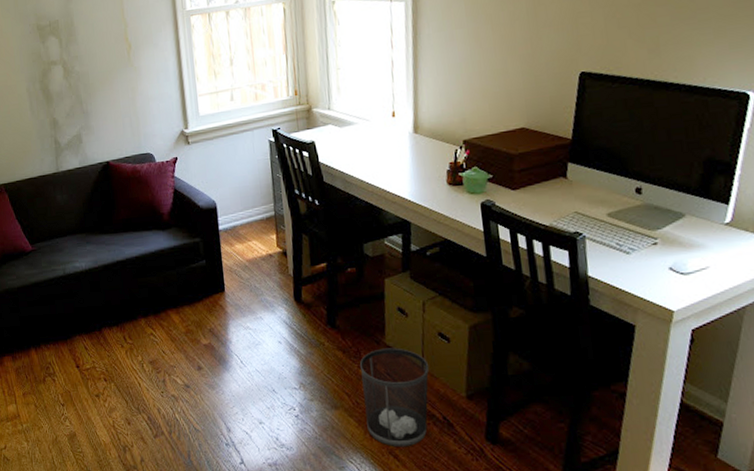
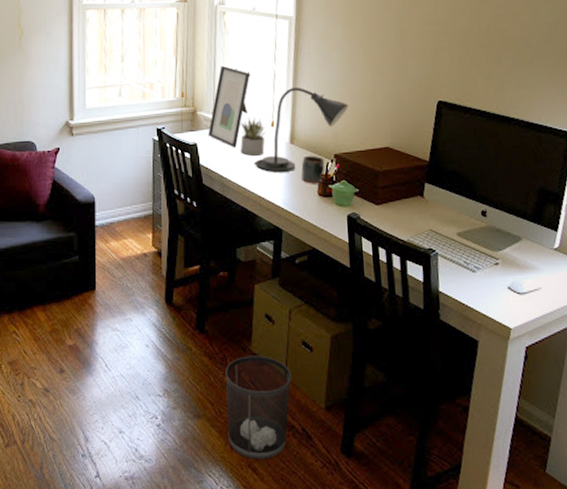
picture frame: none [325,58,367,143] -> present [208,65,251,148]
succulent plant: none [359,109,387,149] -> present [240,118,265,156]
desk lamp: none [377,72,477,165] -> present [255,87,349,172]
mug: none [427,143,454,173] -> present [301,155,325,184]

